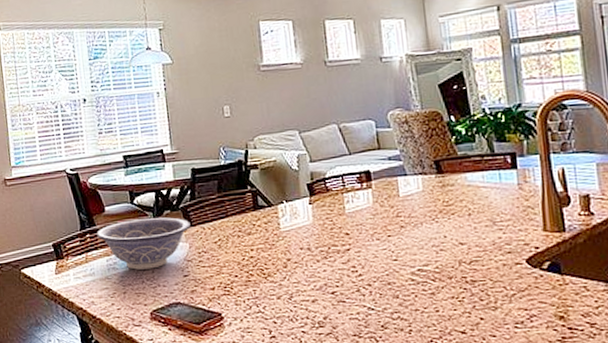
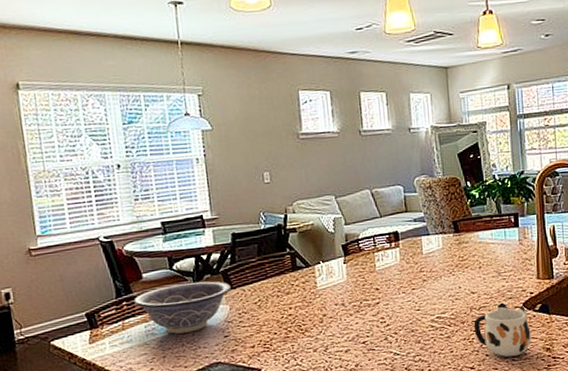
mug: none [463,257,539,323] -> present [473,302,531,357]

